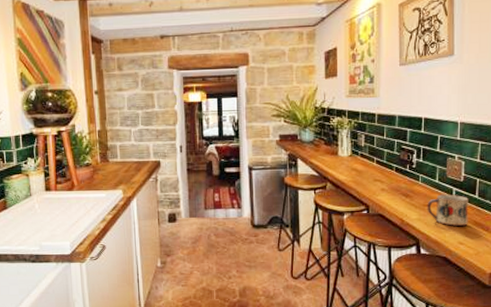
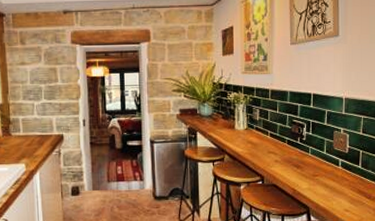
mug: present [427,194,468,226] -> none [316,165,353,194]

